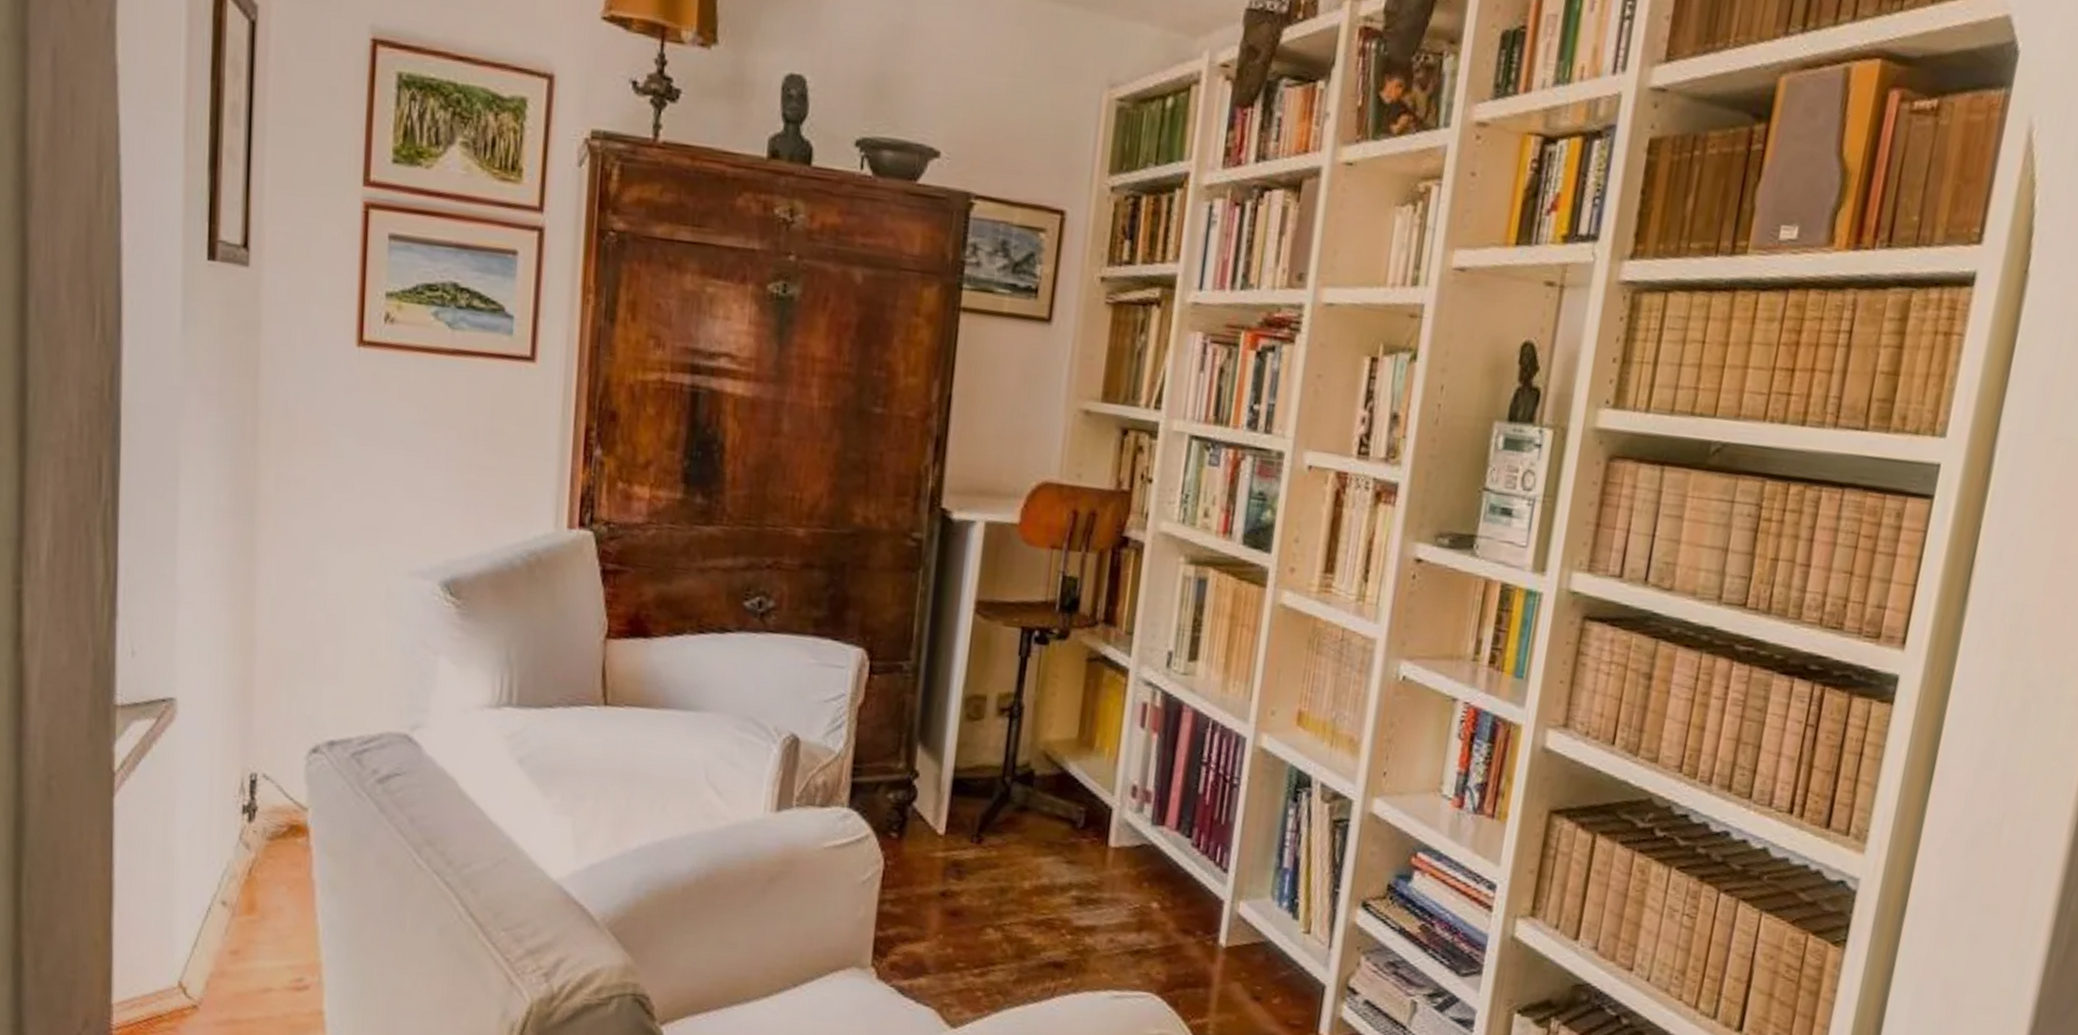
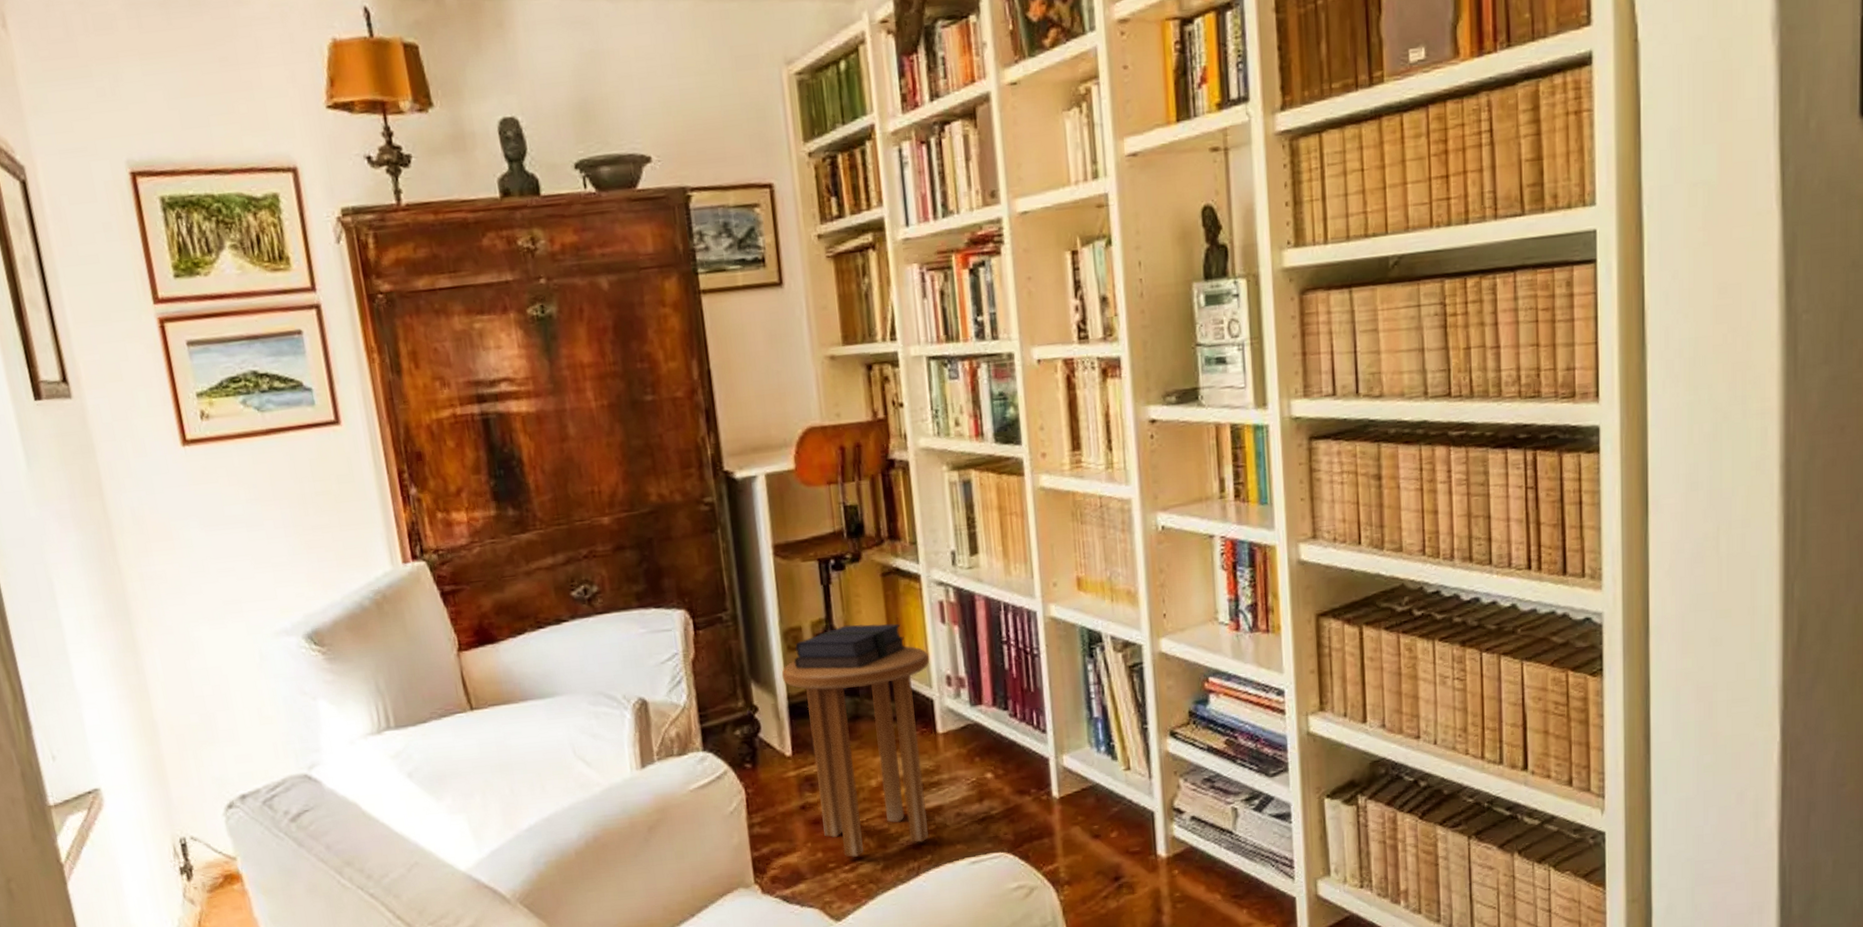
side table: none [953,732,1118,962] -> present [781,645,929,857]
book: none [969,705,1096,756] -> present [794,623,905,669]

